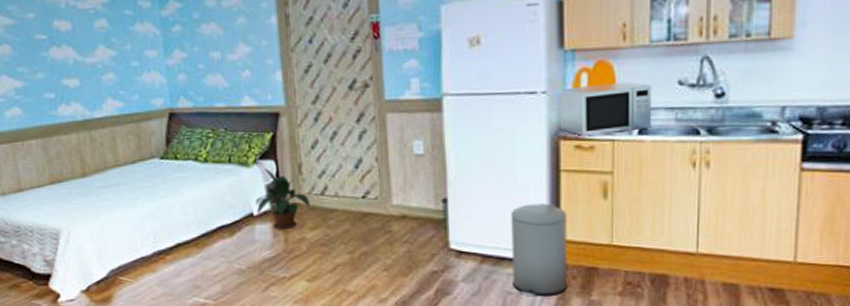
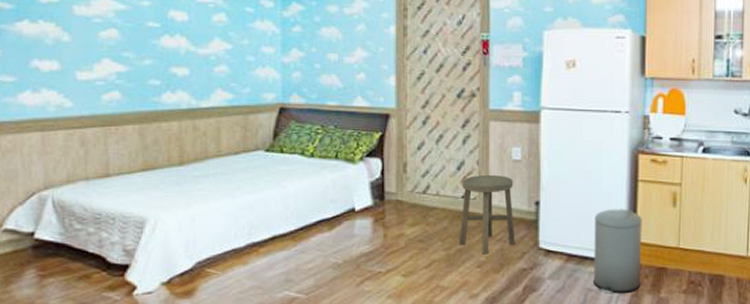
potted plant: present [255,168,310,230] -> none [358,166,411,226]
stool: none [361,172,423,257] -> present [458,175,515,255]
microwave: present [559,81,652,137] -> none [639,107,714,152]

